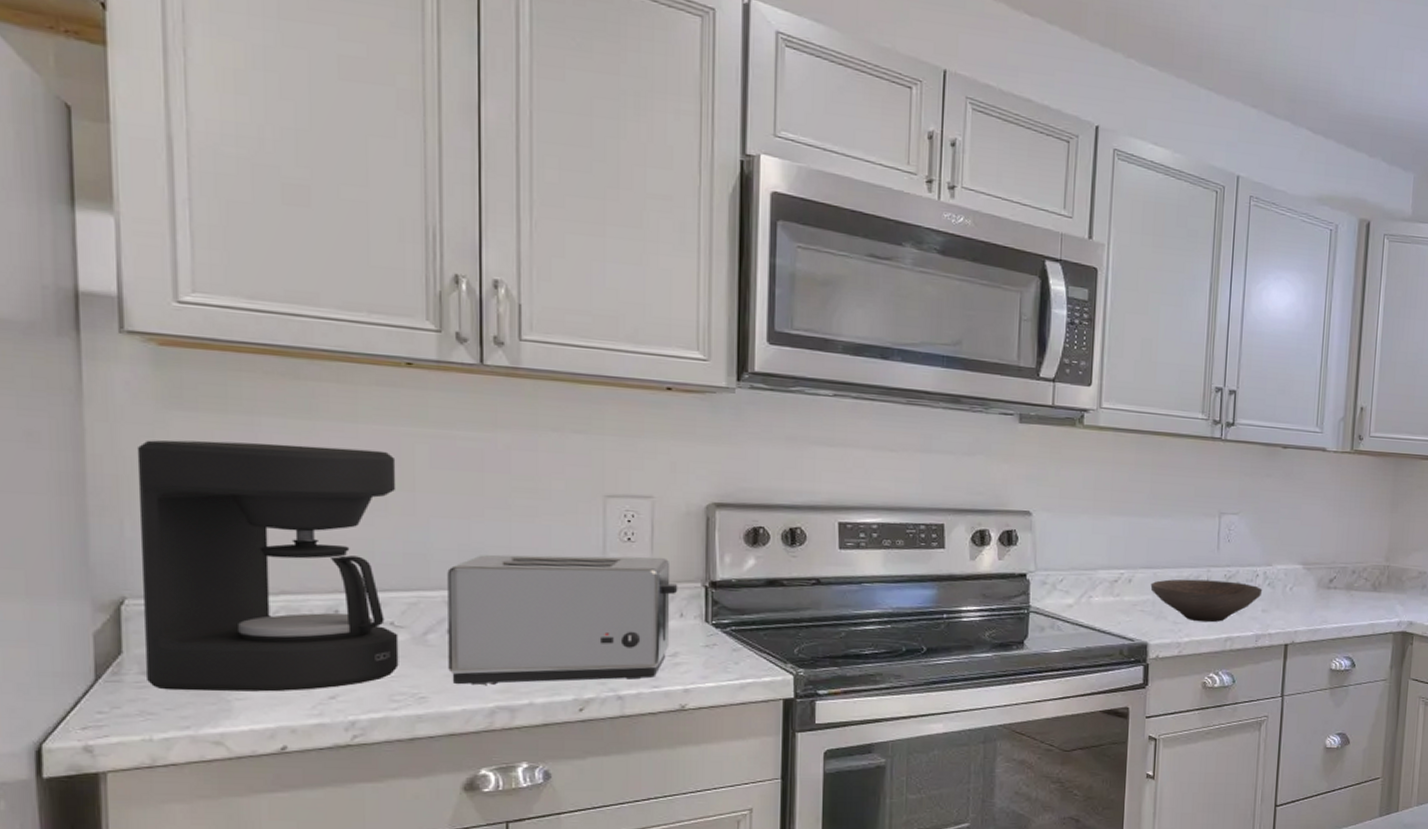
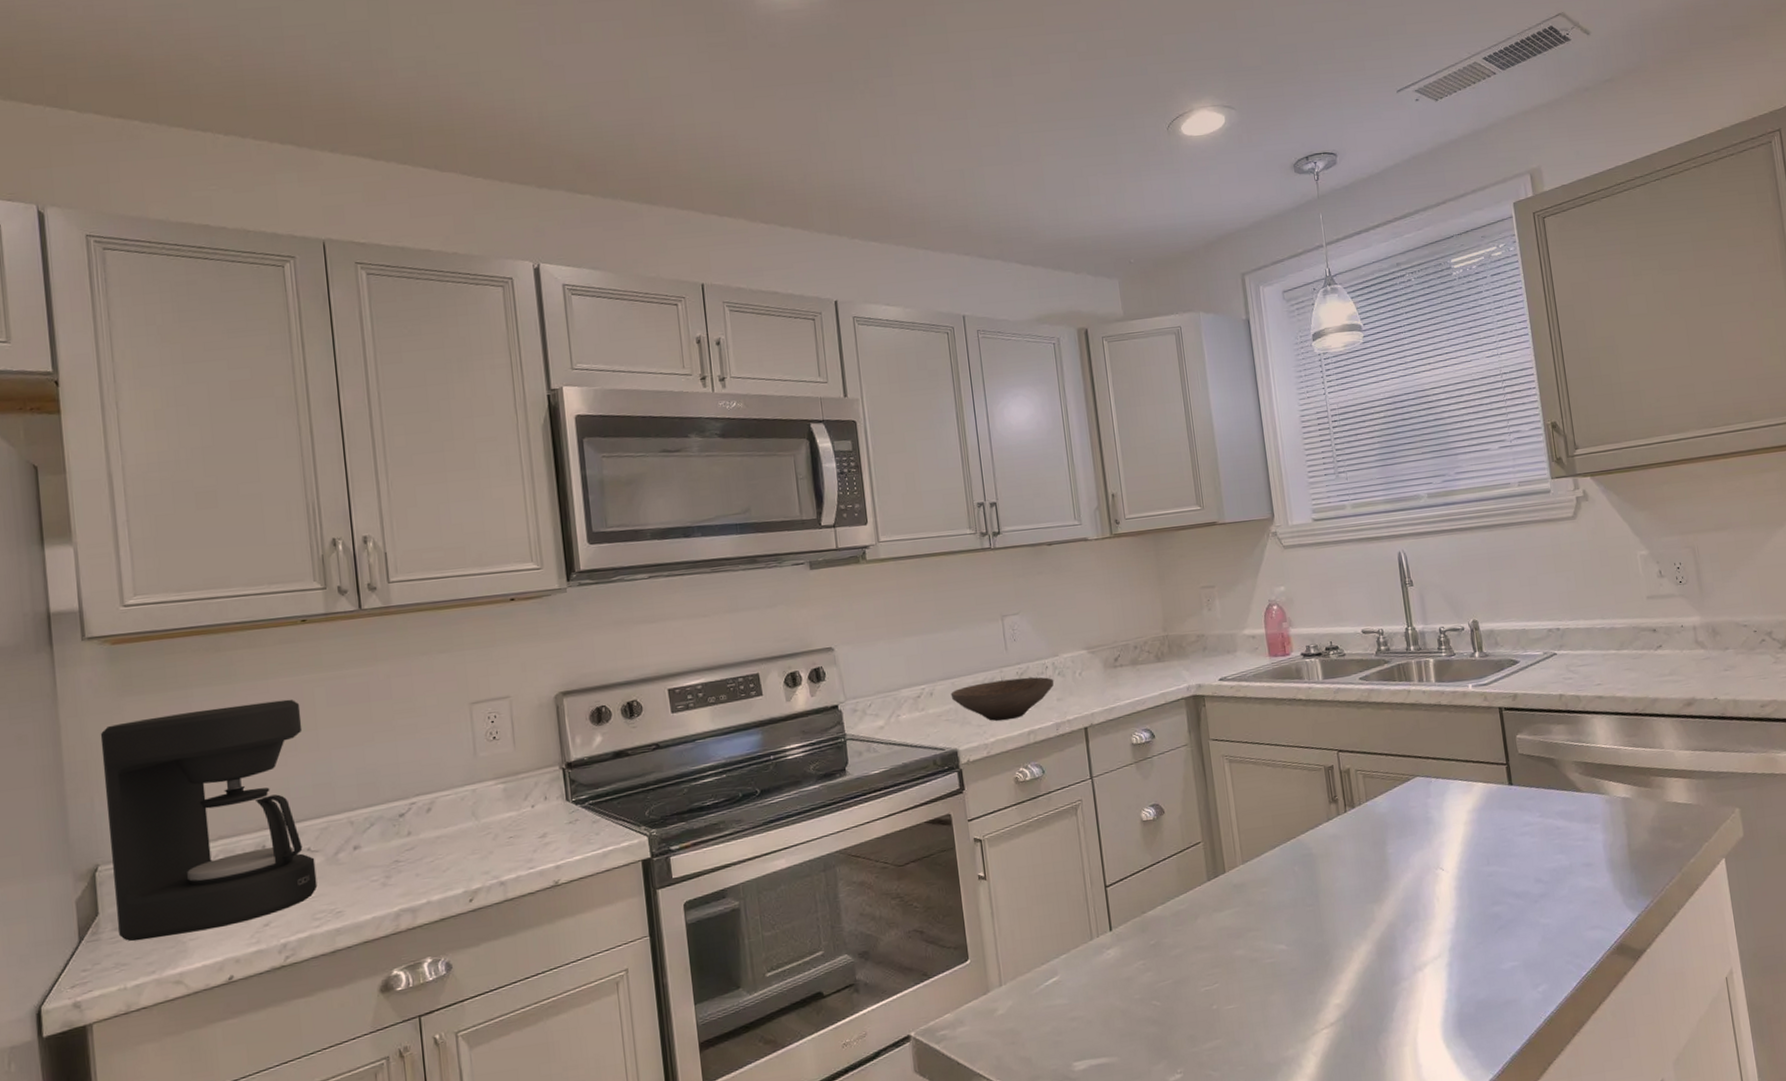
toaster: present [447,554,678,686] -> none [349,749,540,896]

